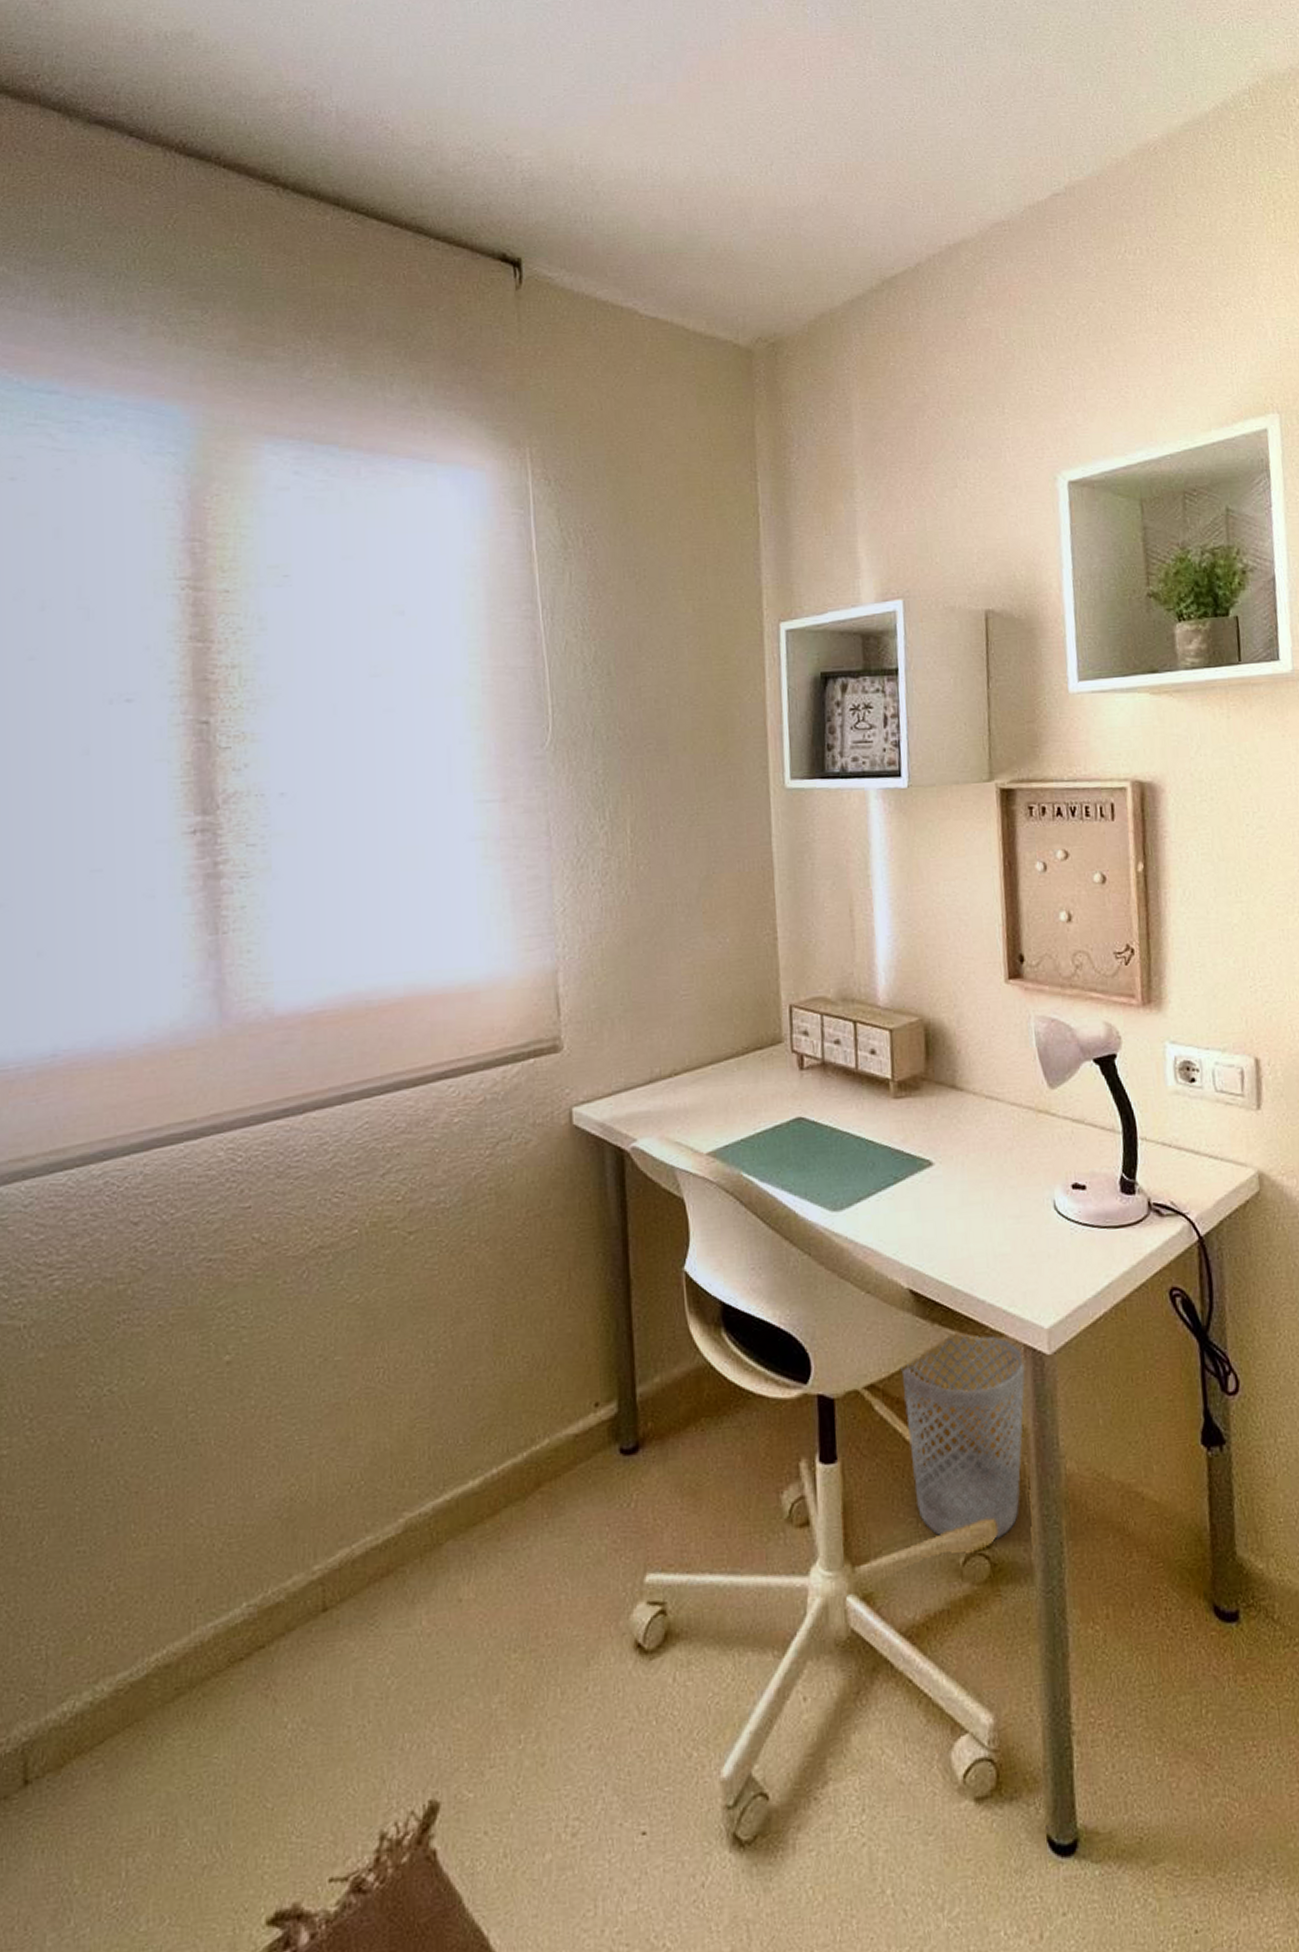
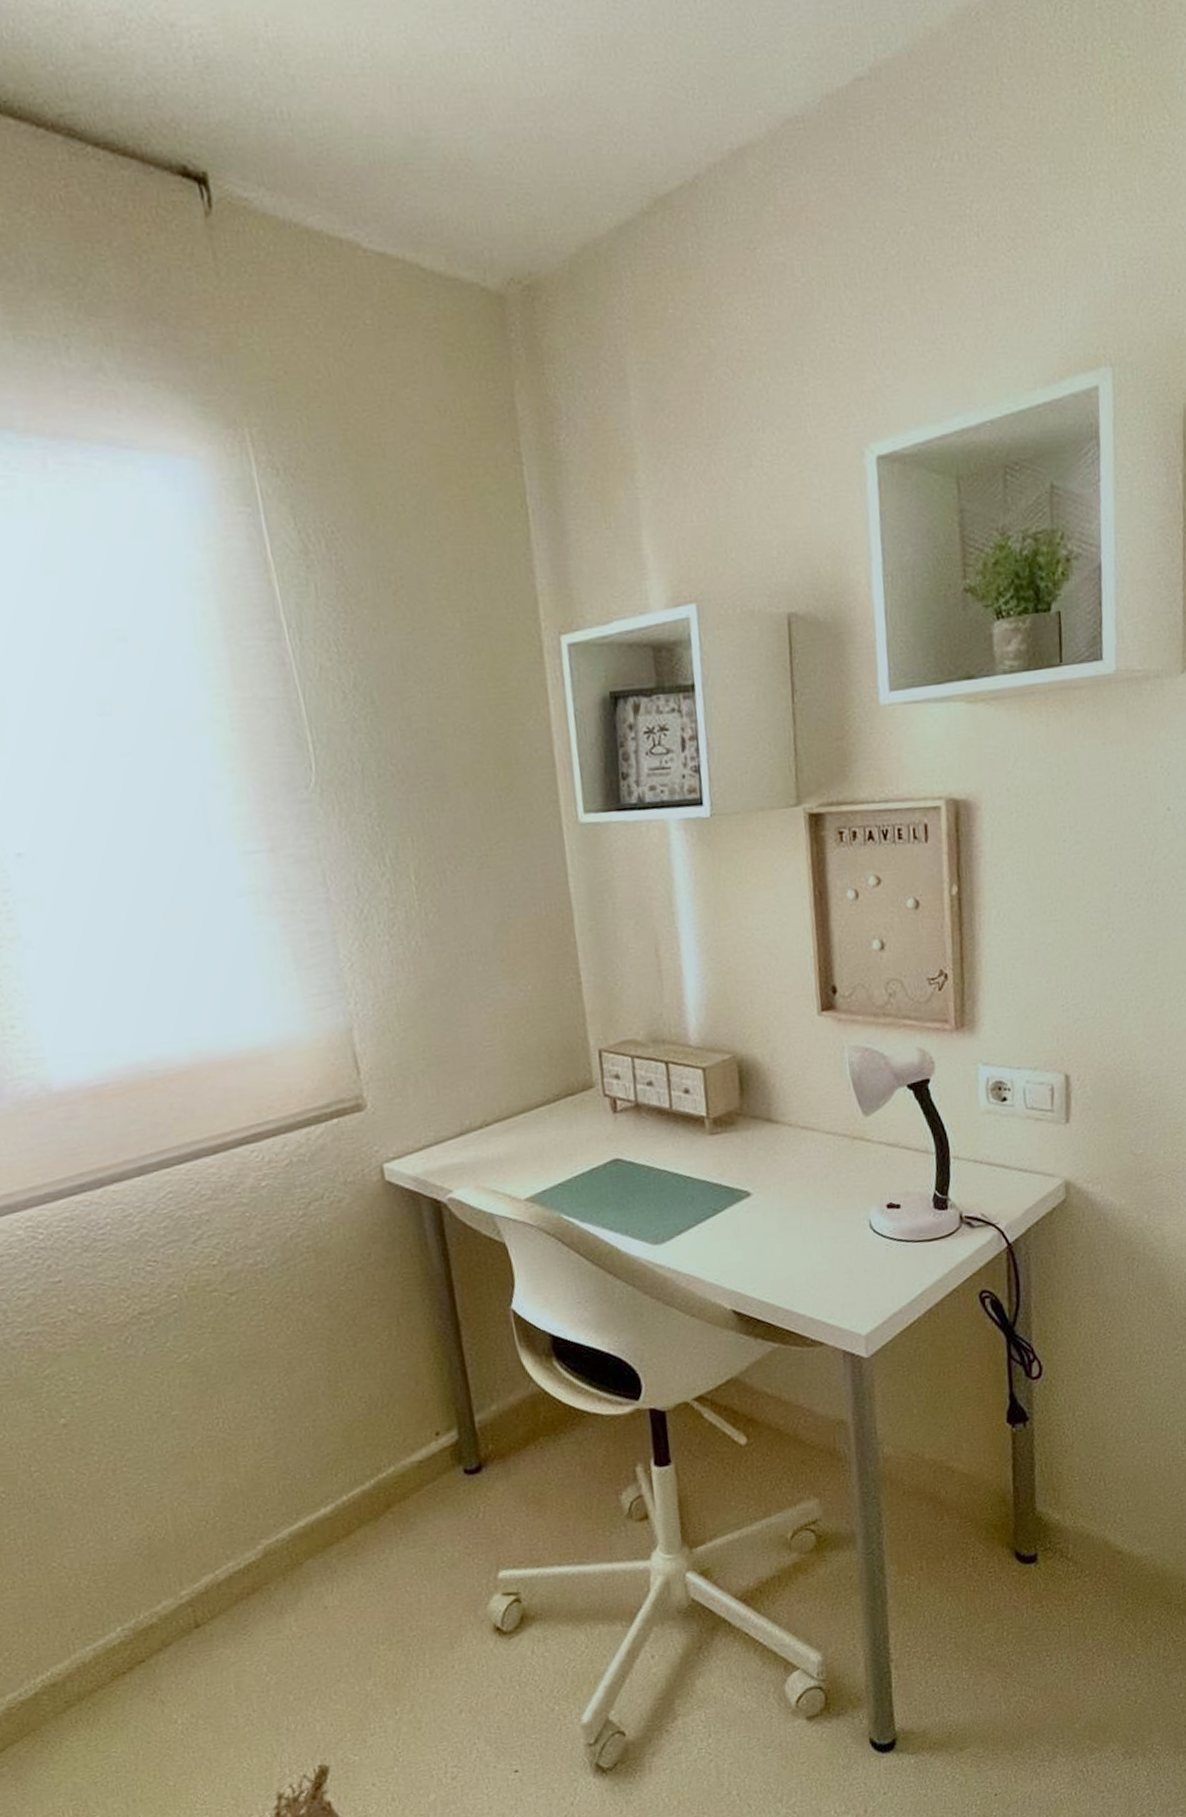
wastebasket: present [901,1335,1026,1542] -> none [727,1345,845,1519]

